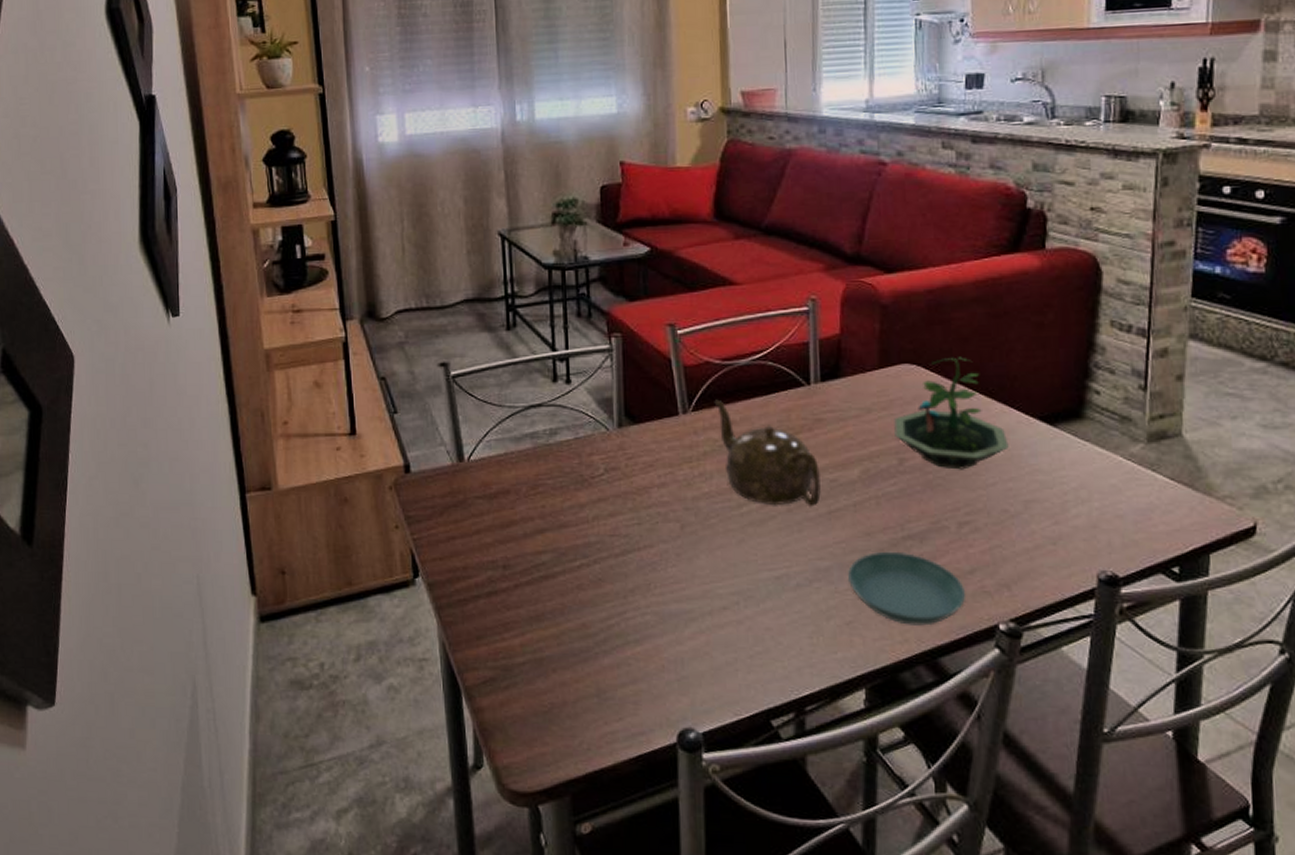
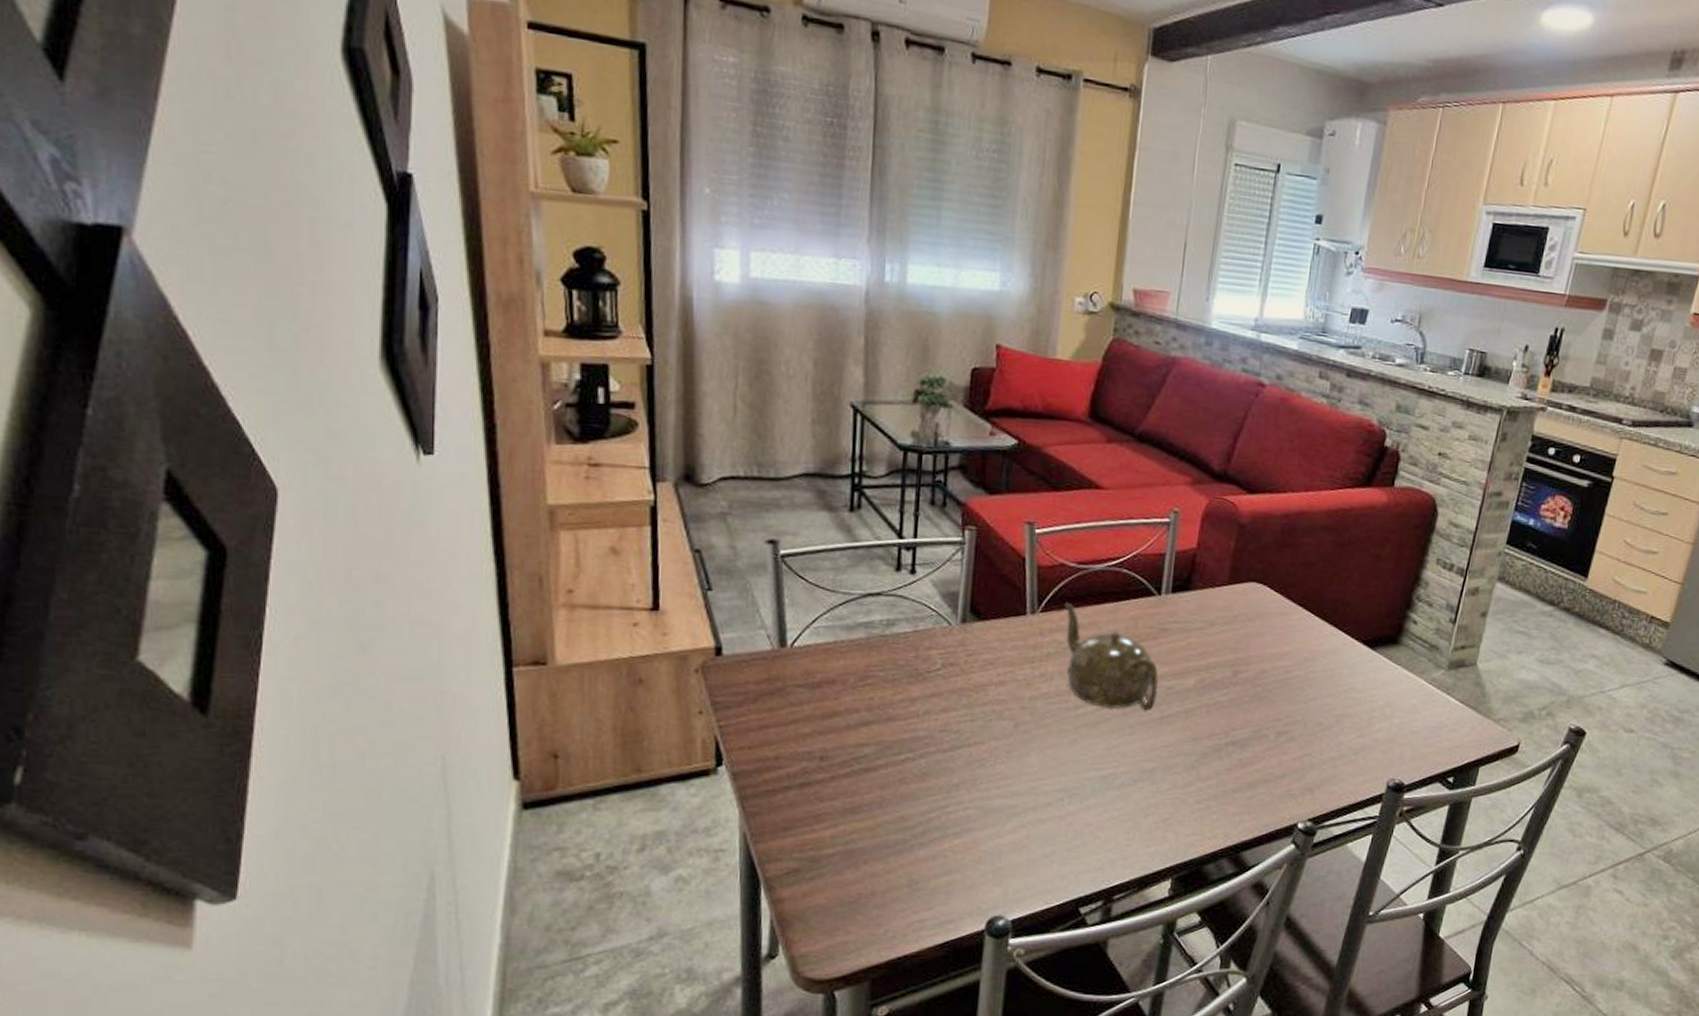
saucer: present [847,551,966,626] -> none [1169,755,1274,824]
terrarium: present [894,356,1009,470] -> none [1233,580,1333,685]

